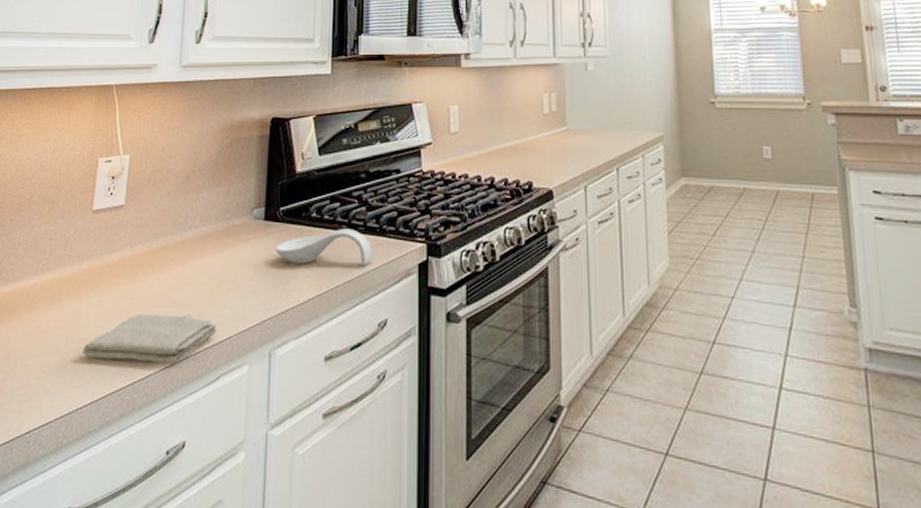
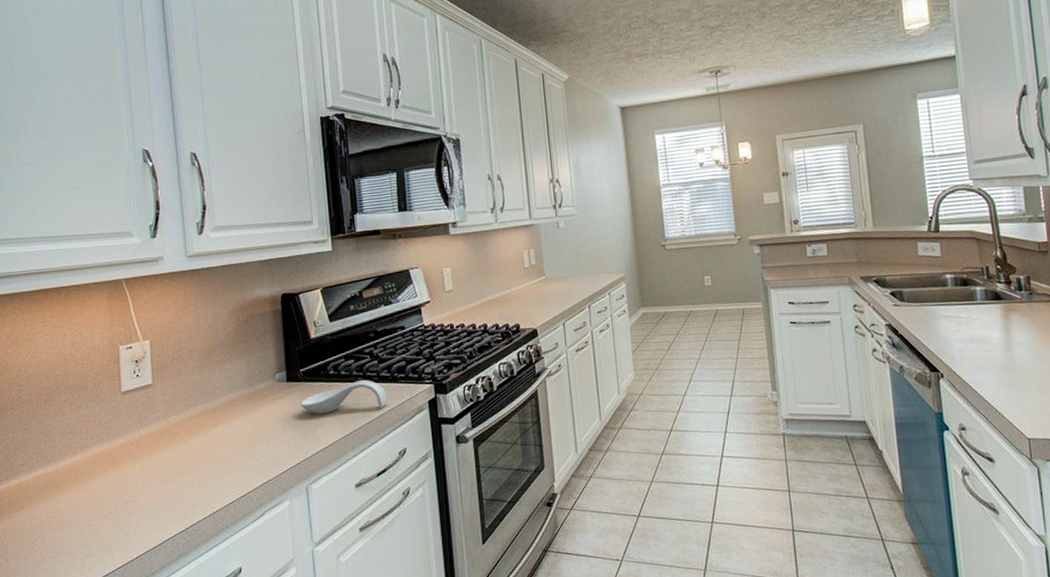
washcloth: present [82,314,217,364] -> none [133,467,256,515]

